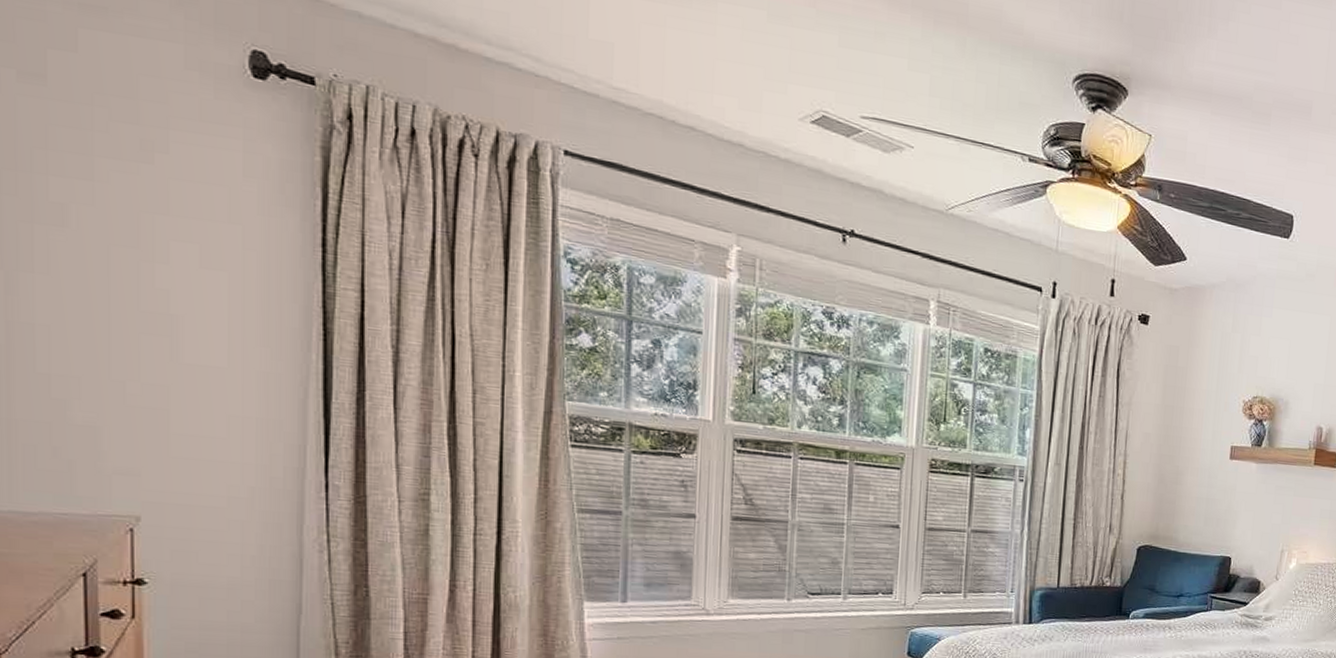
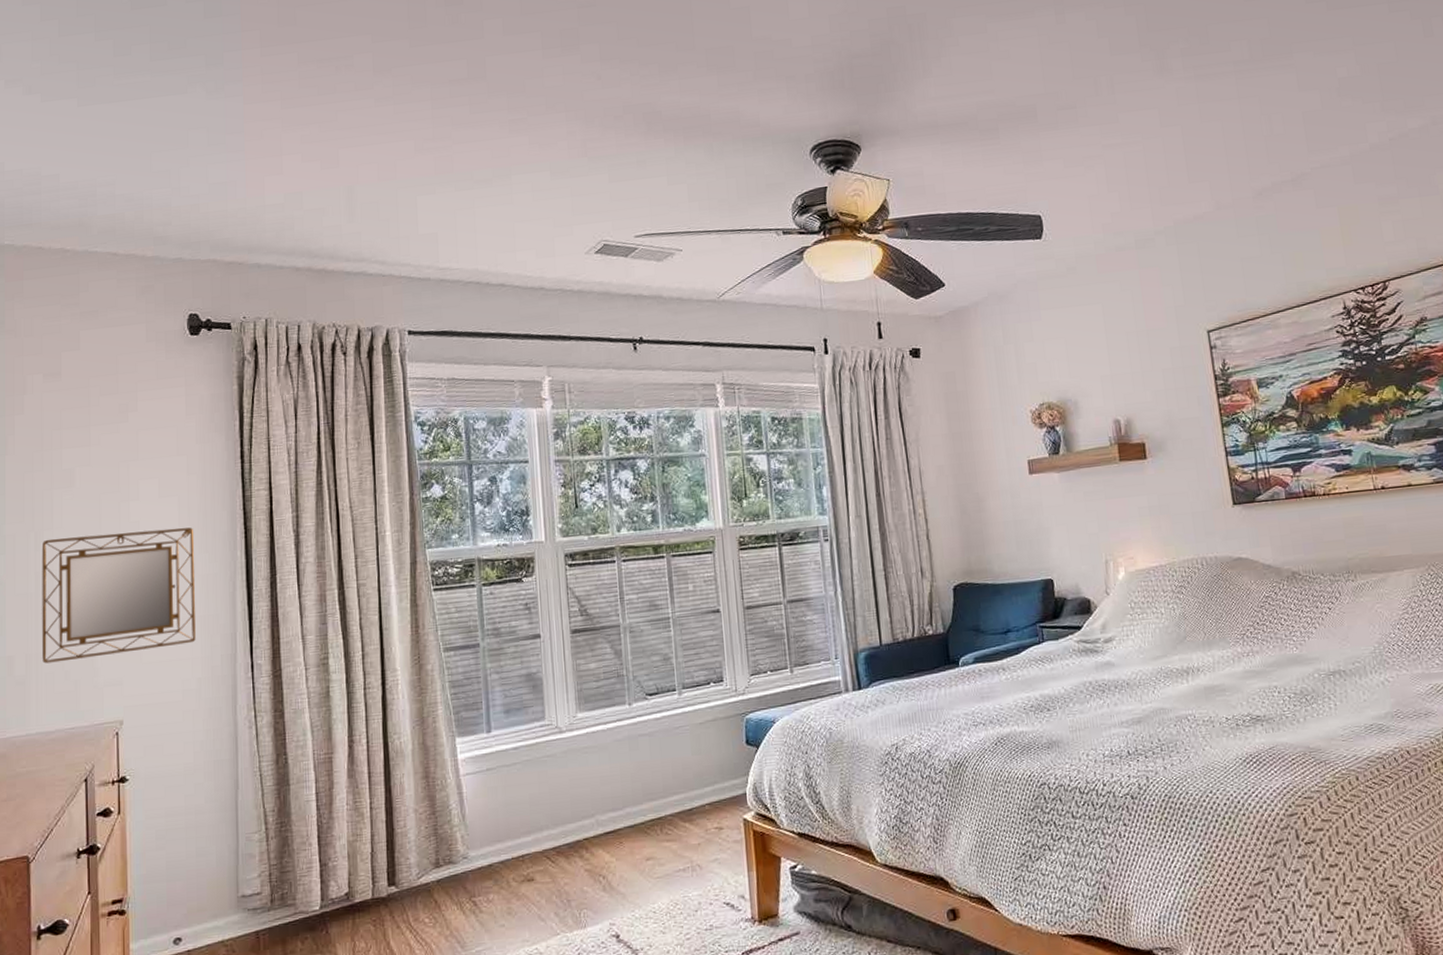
home mirror: none [16,283,251,446] -> present [42,527,196,664]

